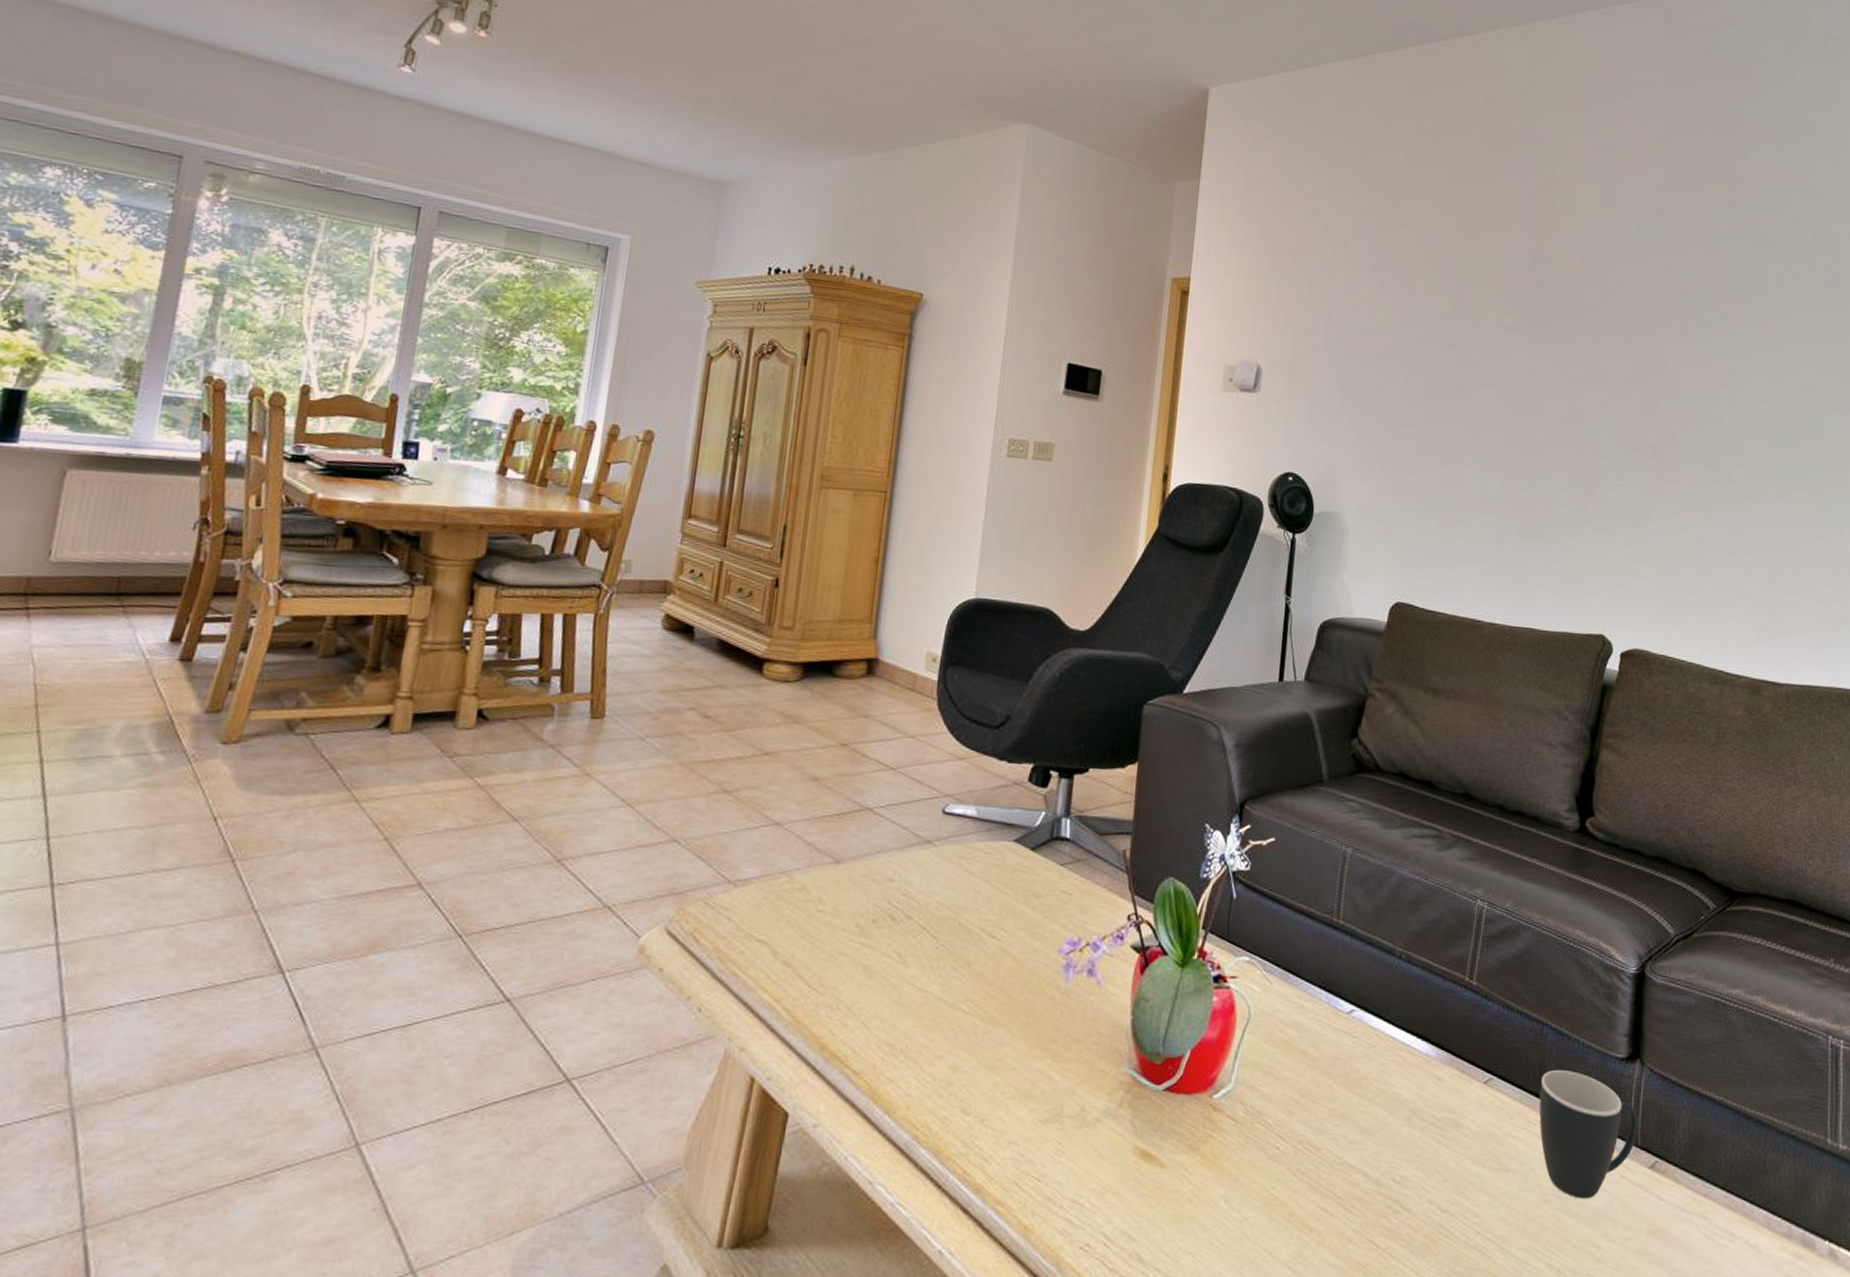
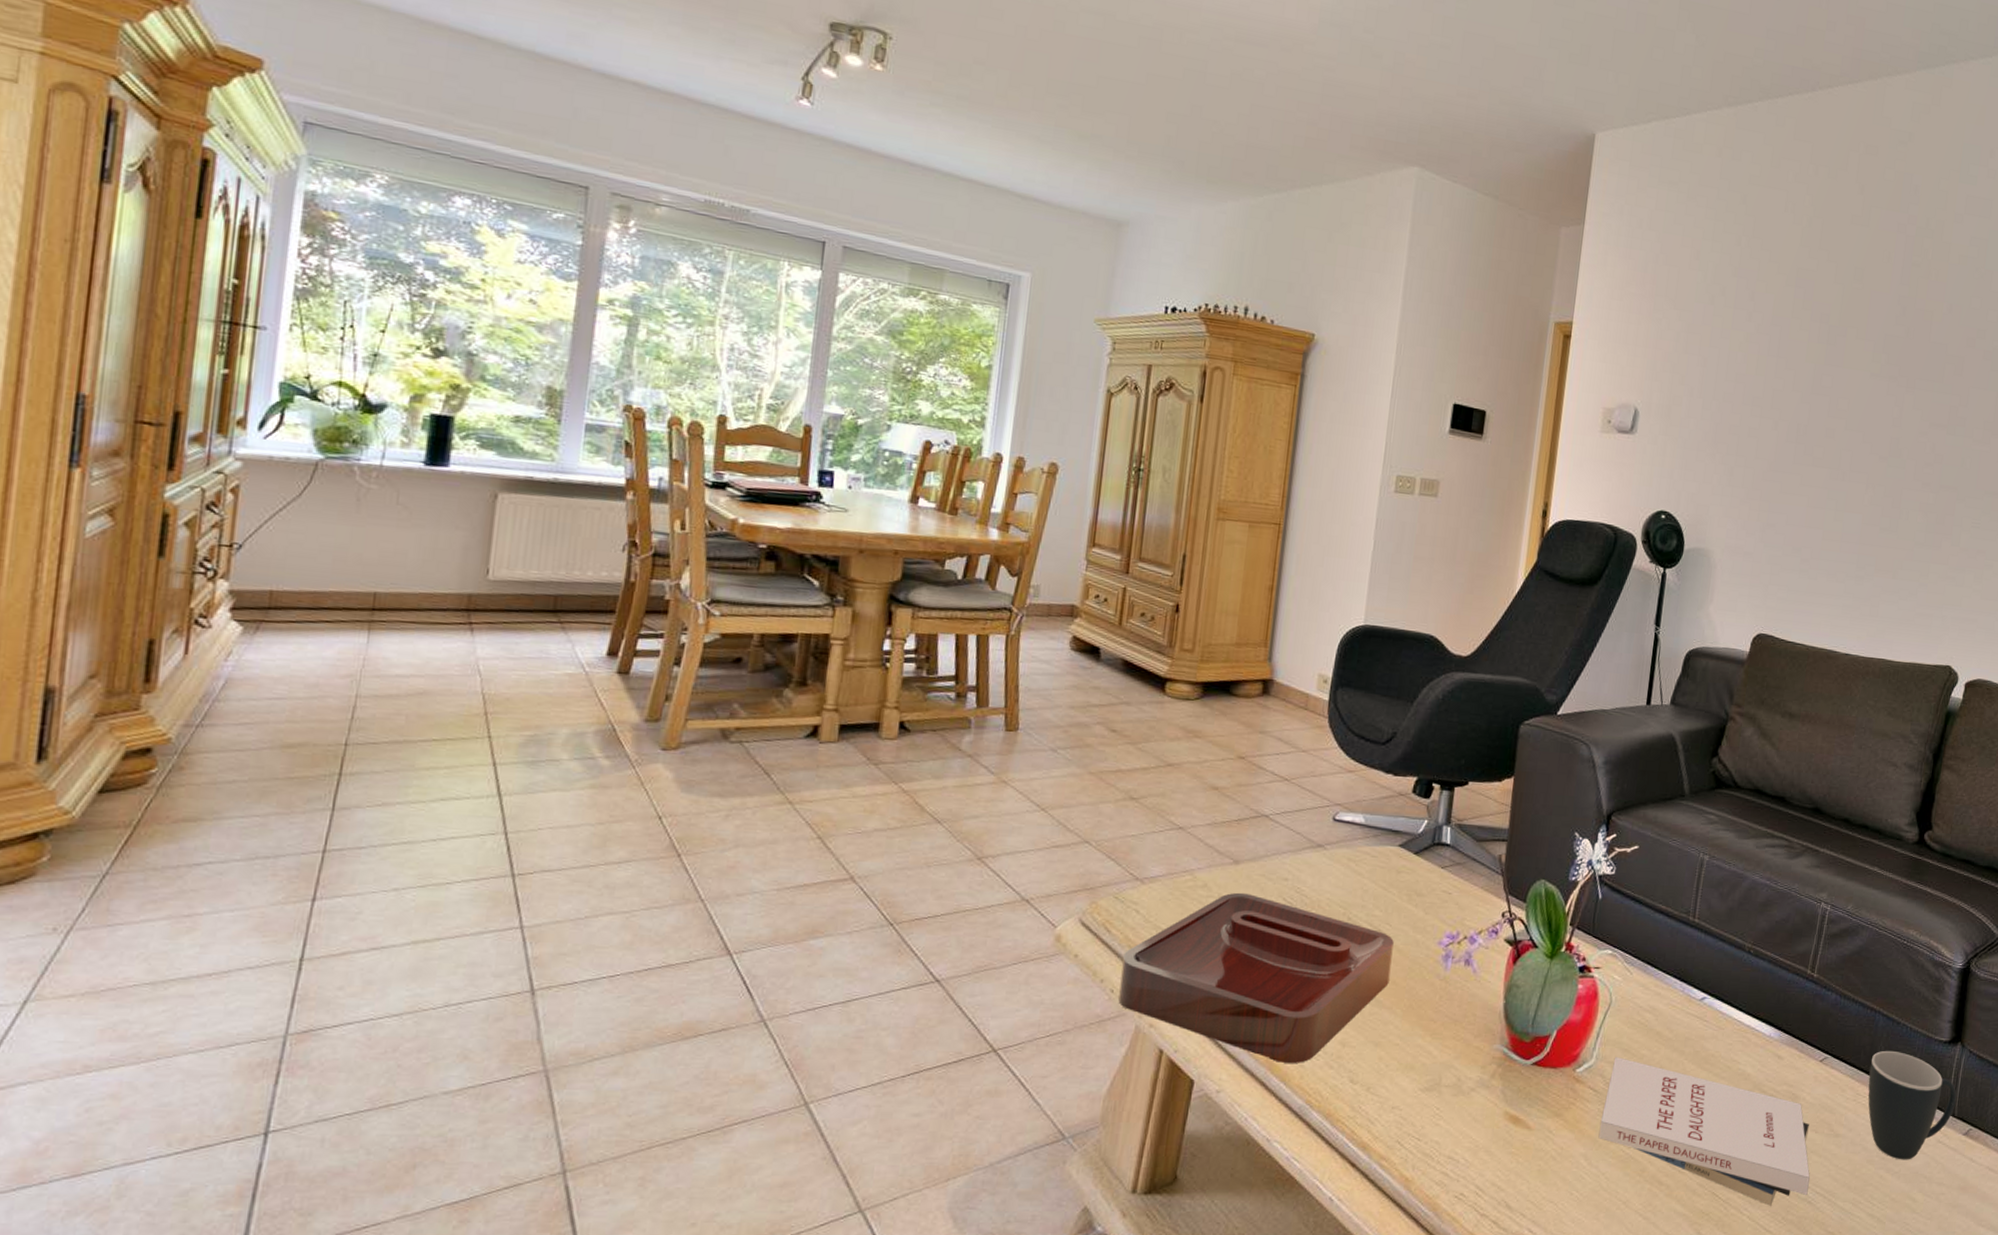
decorative tray: none [706,895,1010,1091] -> present [1118,892,1394,1063]
books: none [1239,1081,1479,1256] -> present [1598,1057,1810,1206]

